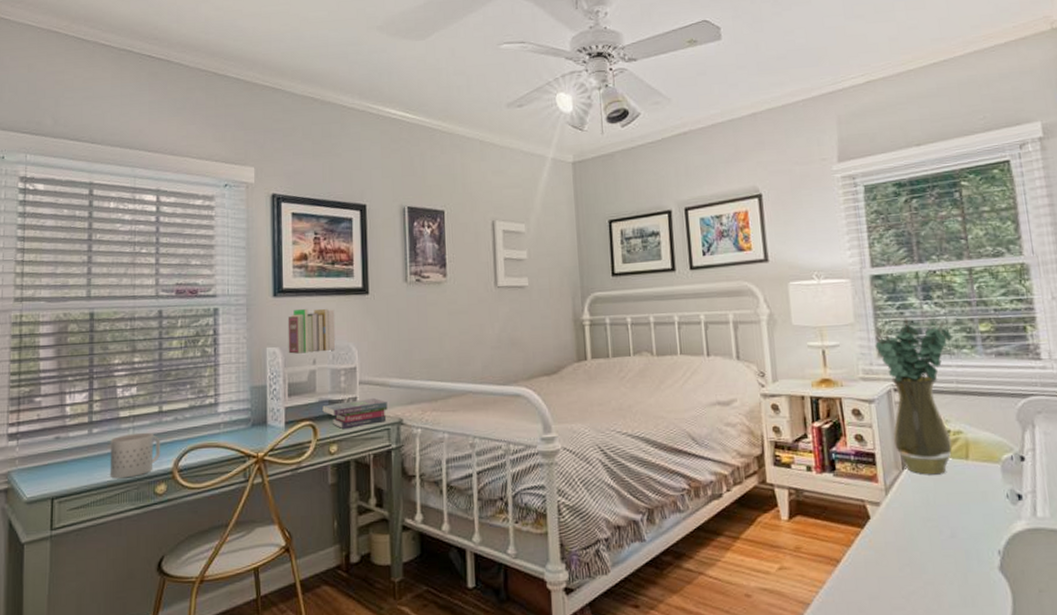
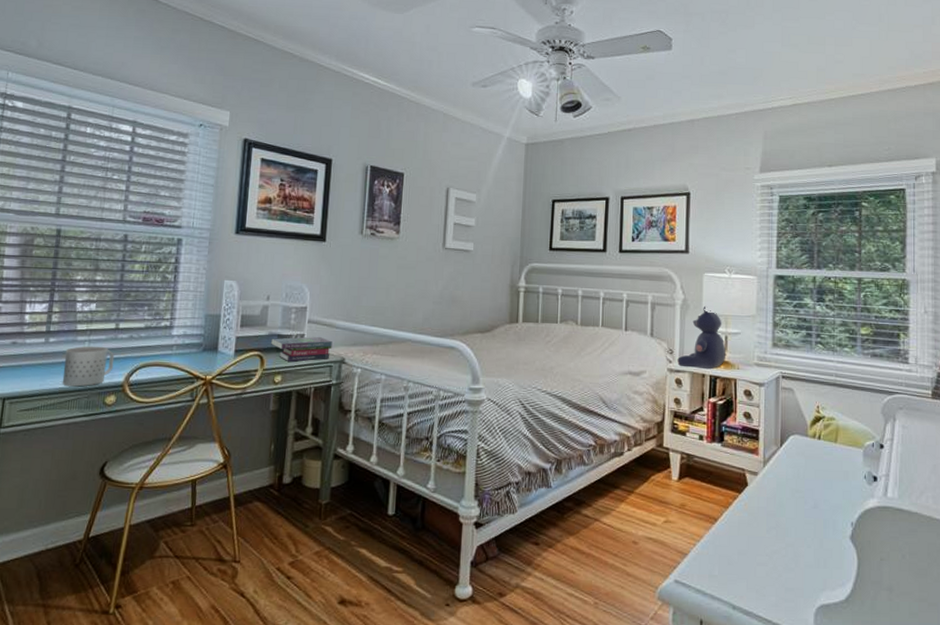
books: present [287,309,336,354] -> none [244,248,292,290]
teddy bear: none [770,318,826,391] -> present [677,305,726,370]
vase: present [875,318,953,475] -> none [771,315,837,453]

